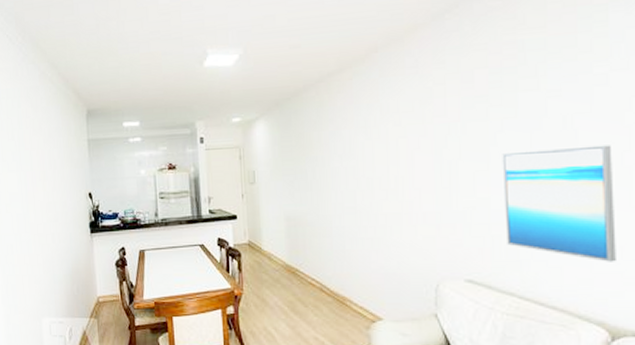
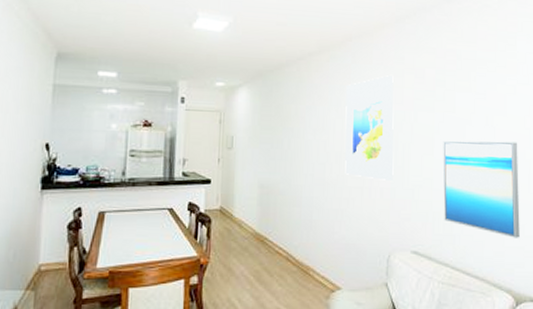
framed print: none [374,83,439,204] -> present [345,74,394,181]

